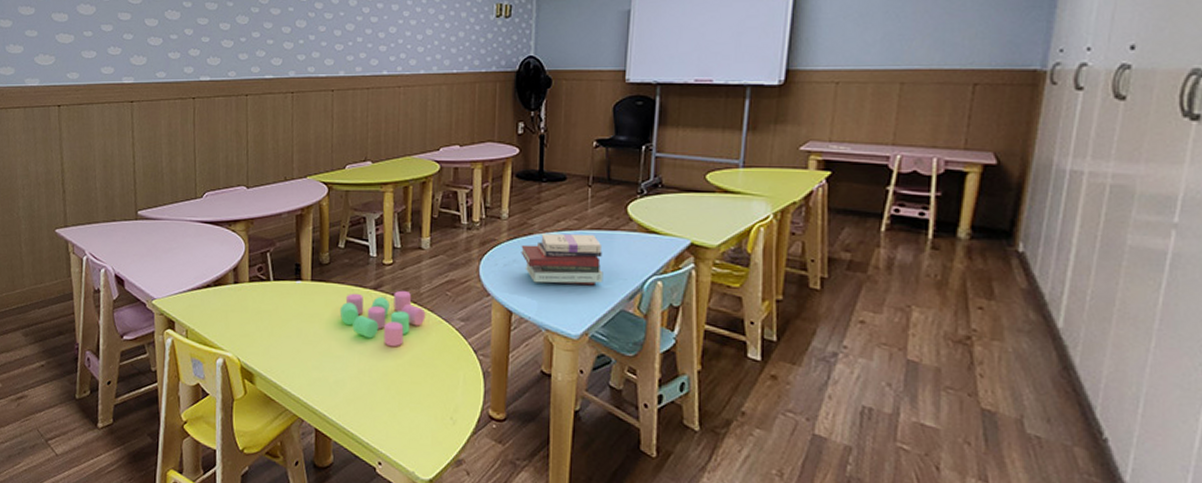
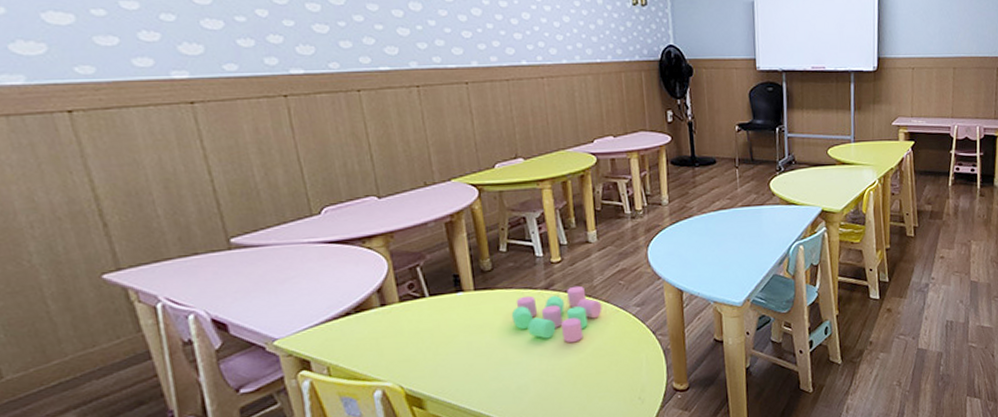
books: present [521,234,603,286] -> none [683,211,757,261]

